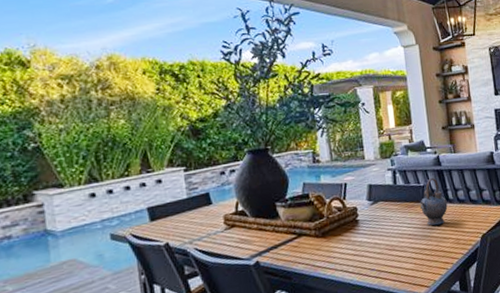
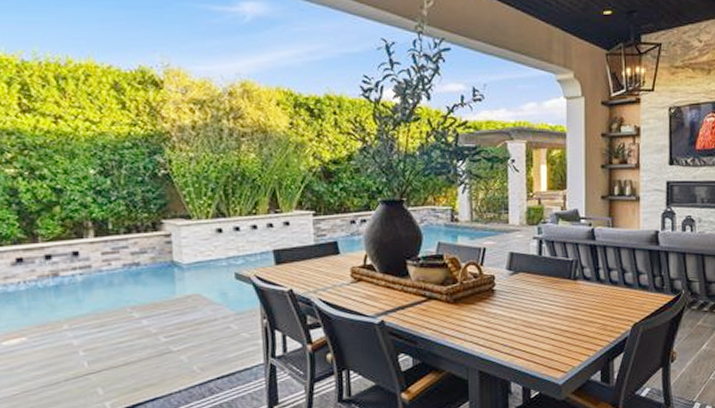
teapot: present [419,177,448,226] -> none [565,252,597,307]

